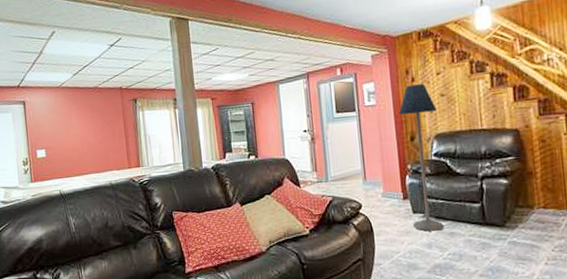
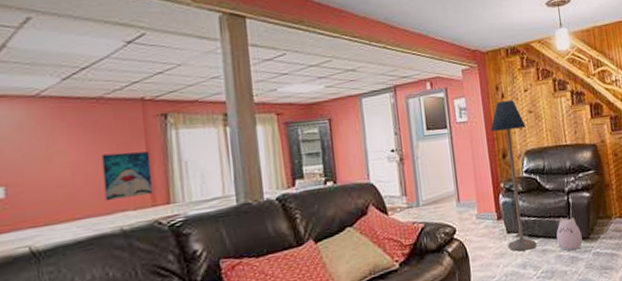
wall art: none [97,127,129,163] -> present [101,151,154,202]
plush toy: none [466,202,497,237] -> present [556,217,583,251]

